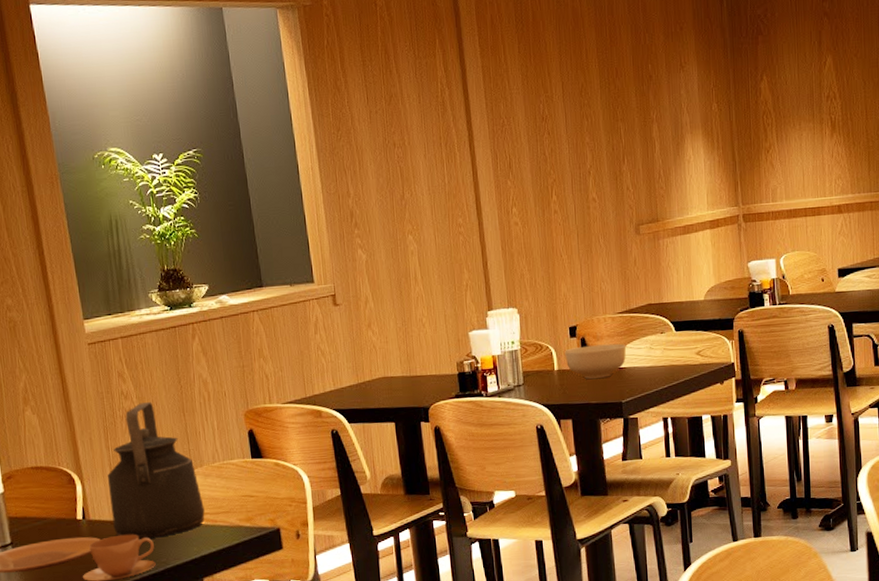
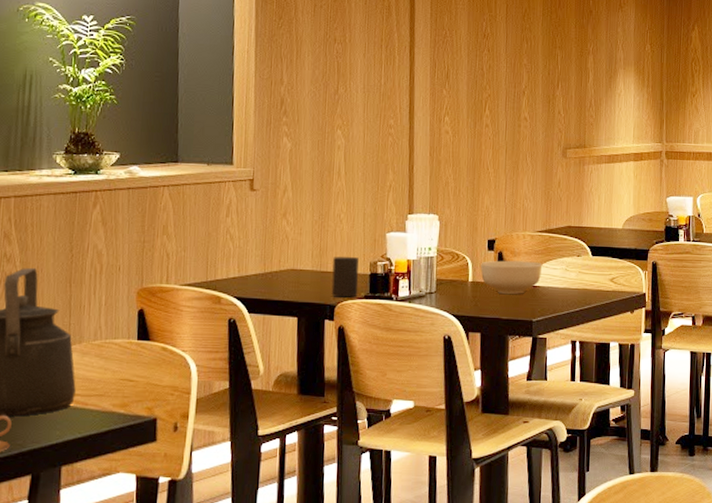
cup: none [421,358,449,399] -> present [331,256,359,297]

